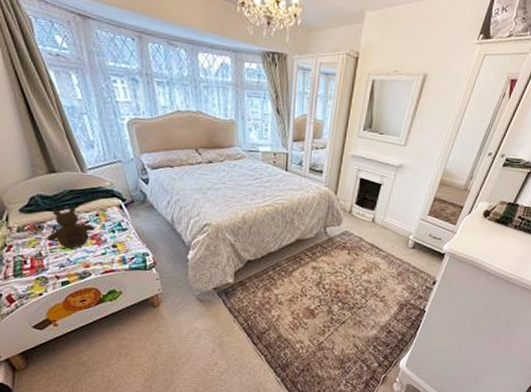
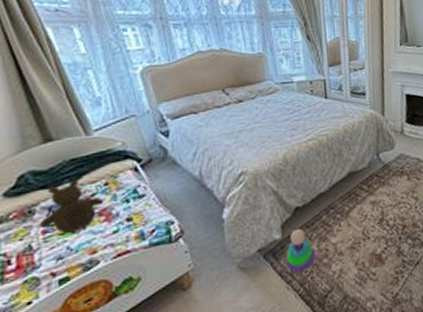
stacking toy: none [235,277,260,310] -> present [286,228,316,272]

